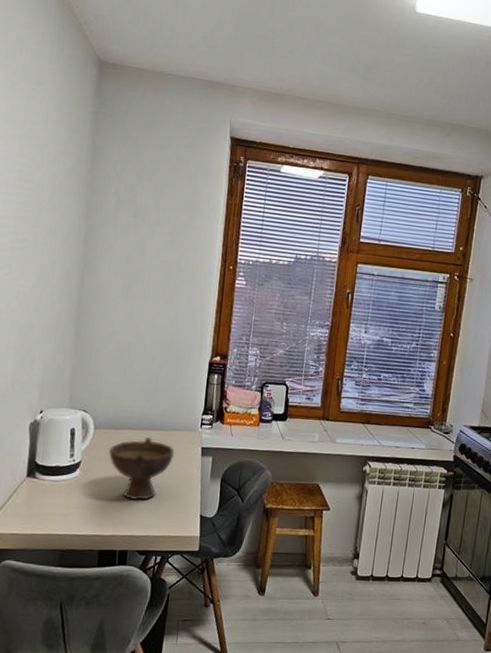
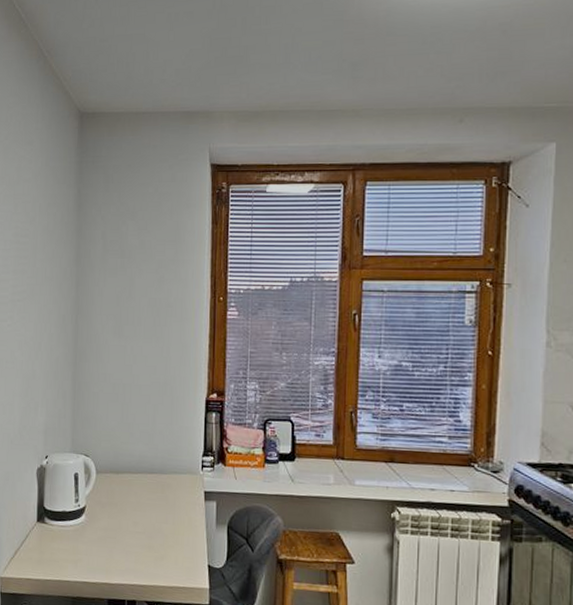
bowl: present [108,437,175,501] -> none [111,480,177,548]

